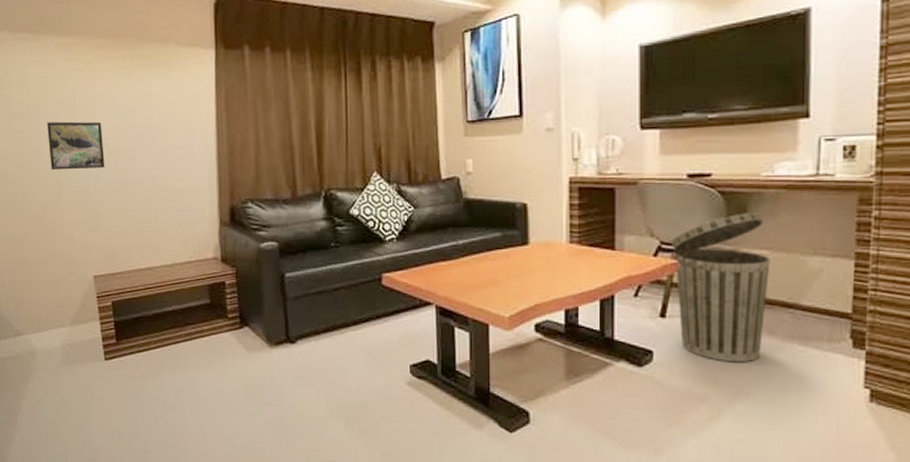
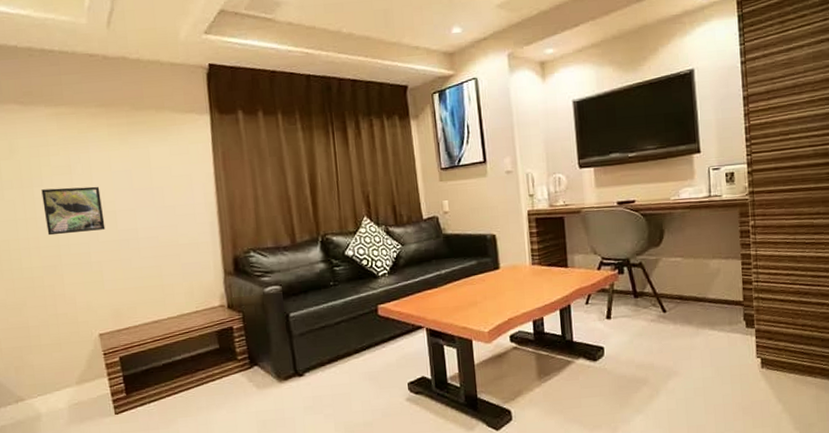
trash can: present [672,212,771,363] -> none [610,229,684,350]

